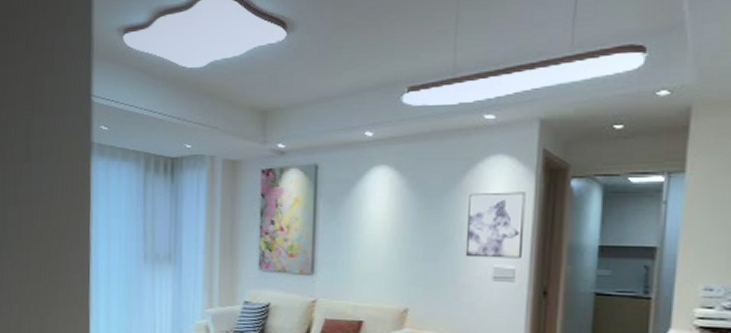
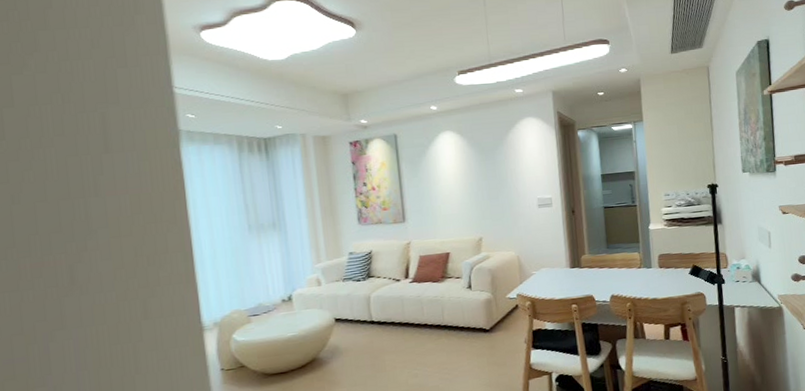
wall art: present [465,192,526,259] -> none [513,142,554,193]

